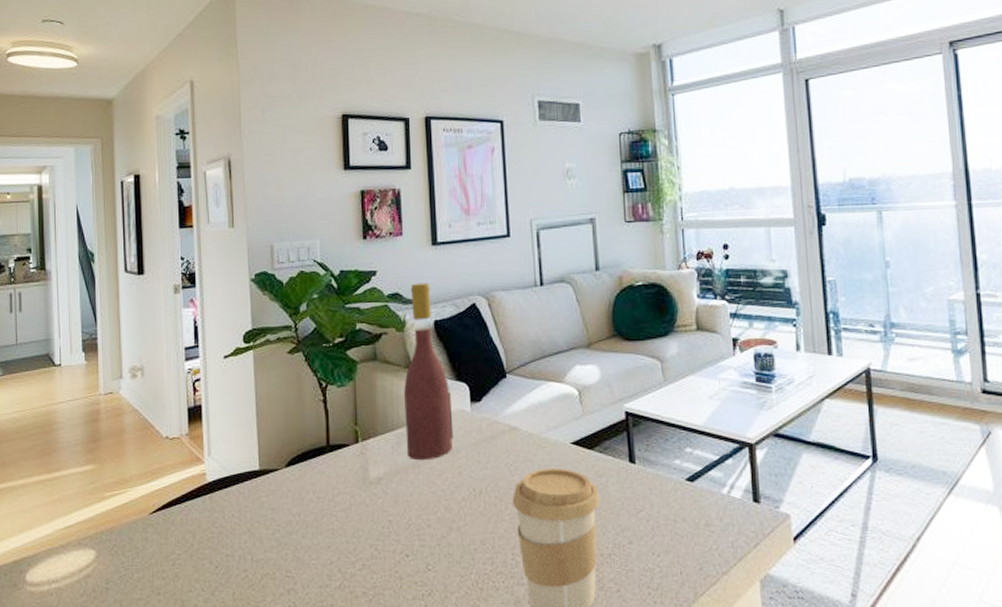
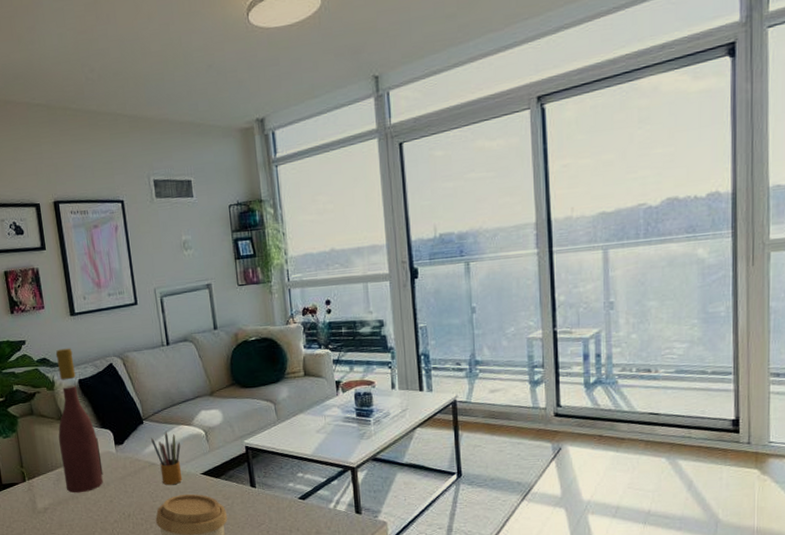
pencil box: none [514,389,549,456] -> present [151,432,183,486]

